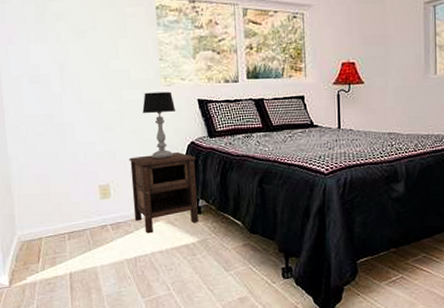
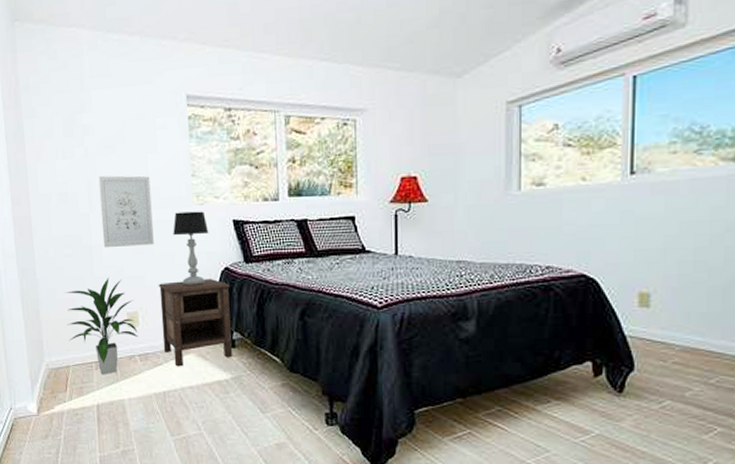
indoor plant: none [37,153,110,244] -> present [65,278,138,374]
wall art: none [70,59,125,125] -> present [98,175,154,247]

